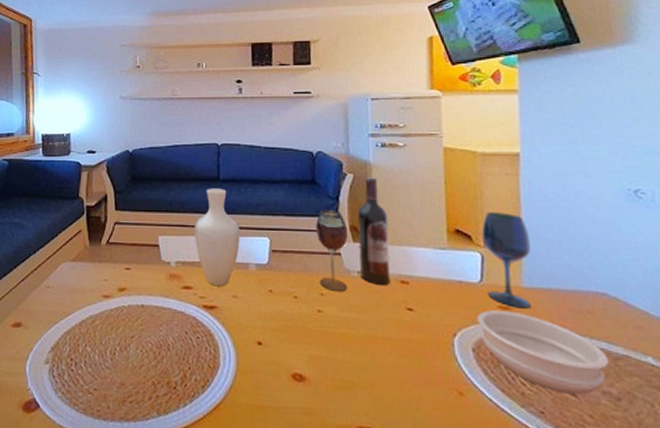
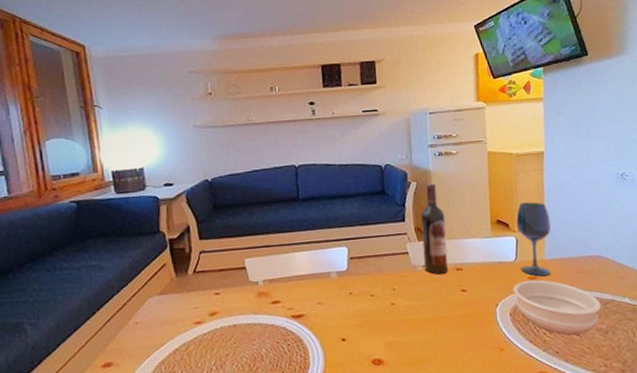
vase: present [195,188,241,287] -> none [278,207,322,297]
wineglass: present [316,209,348,293] -> none [386,215,415,286]

